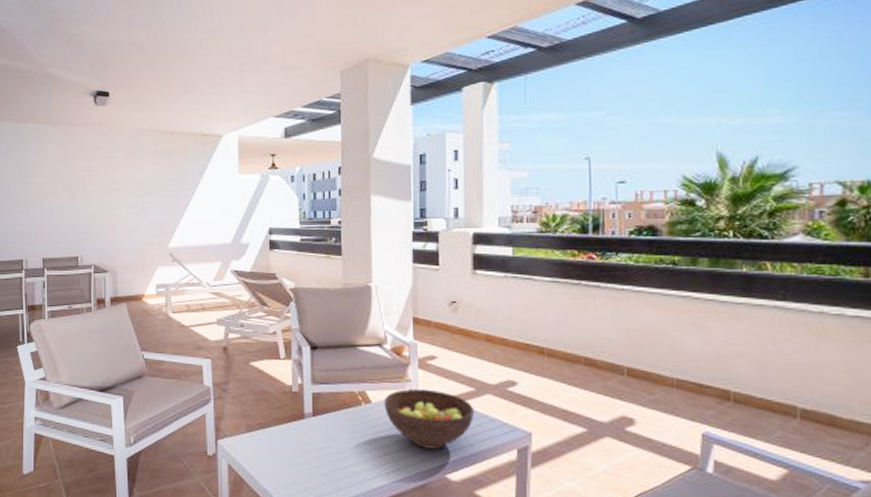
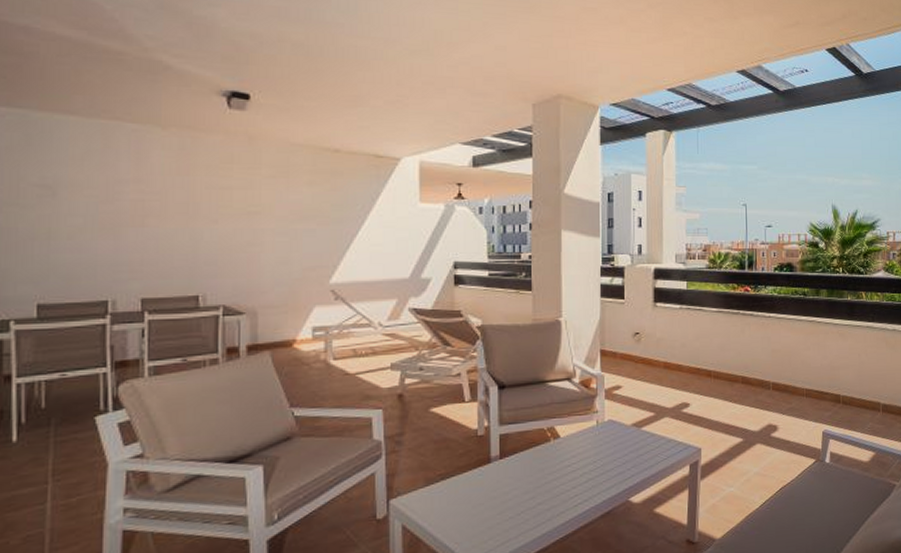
fruit bowl: present [384,388,474,449] -> none [572,418,654,476]

